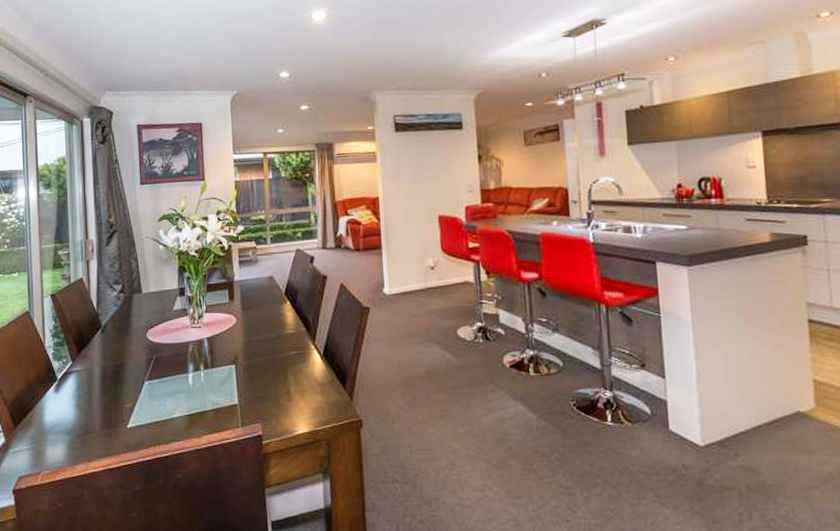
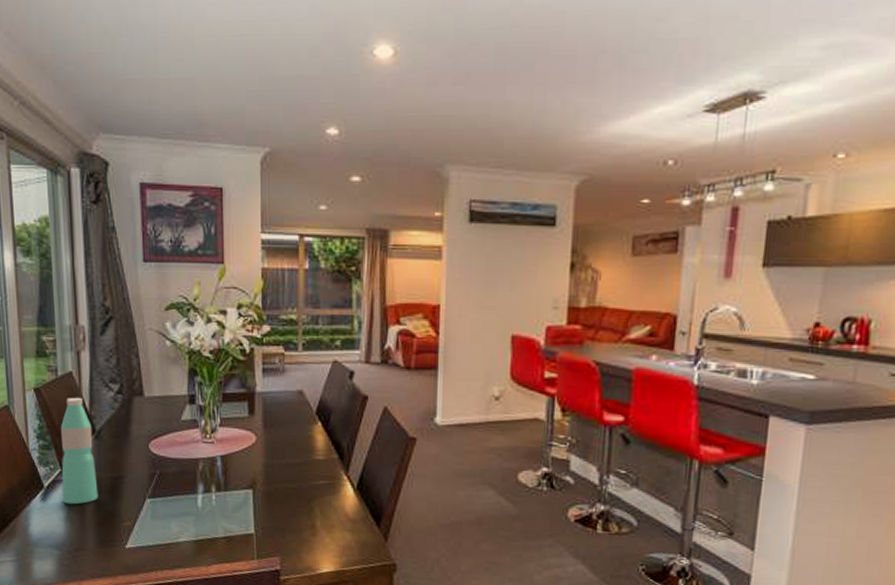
water bottle: none [72,298,104,393] -> present [60,397,98,505]

